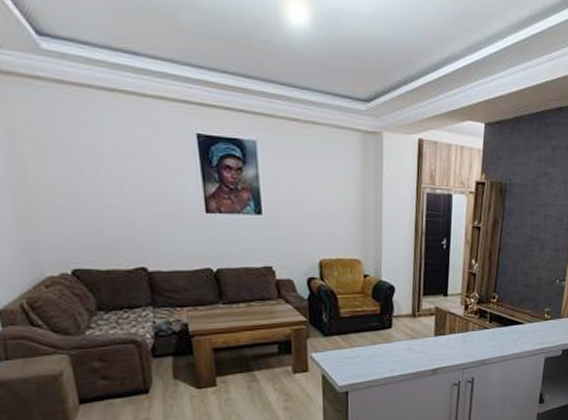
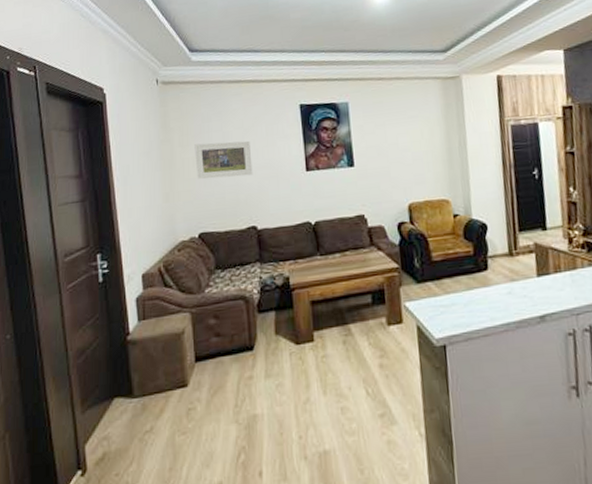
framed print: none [56,162,139,210] -> present [194,140,253,180]

